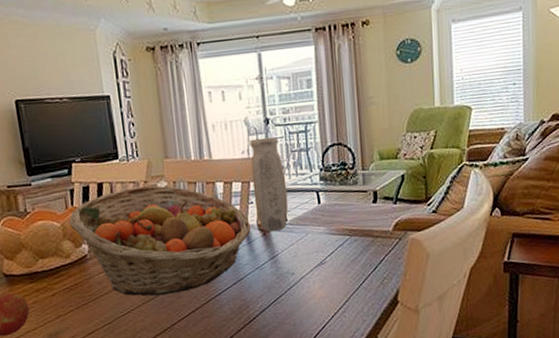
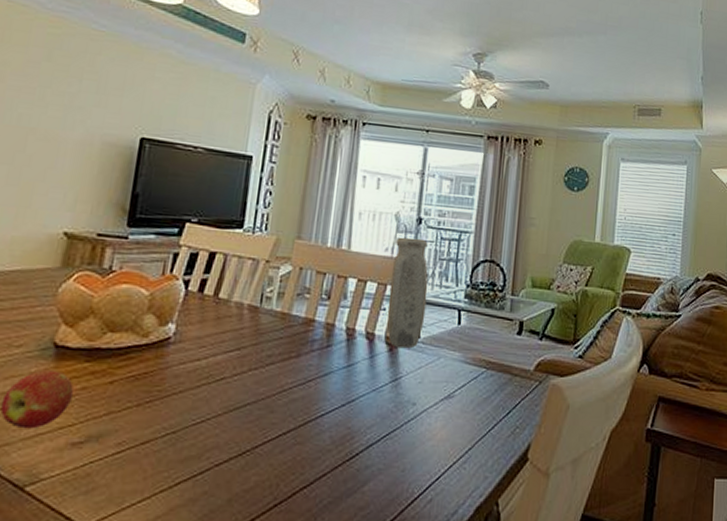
fruit basket: present [69,185,251,296] -> none [161,264,377,406]

